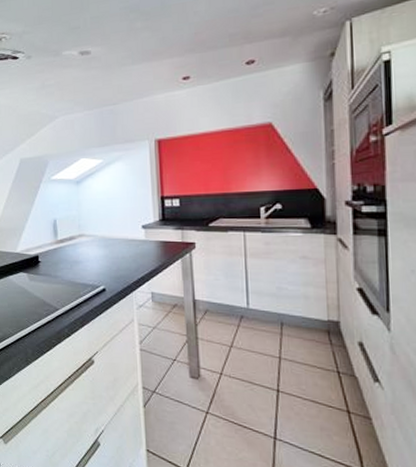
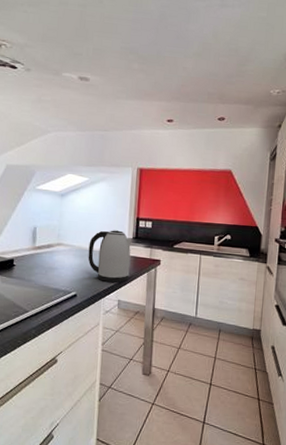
kettle: none [112,213,161,272] -> present [88,230,132,283]

